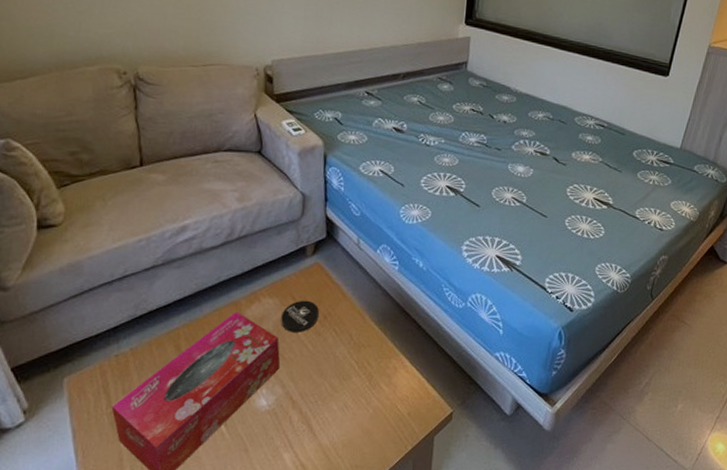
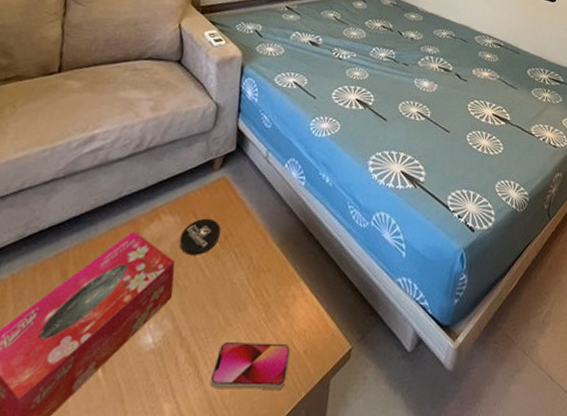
smartphone: none [323,404,395,443] -> present [210,341,290,389]

